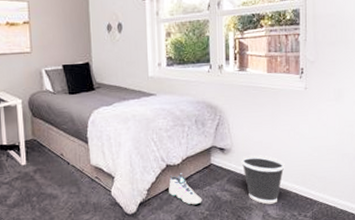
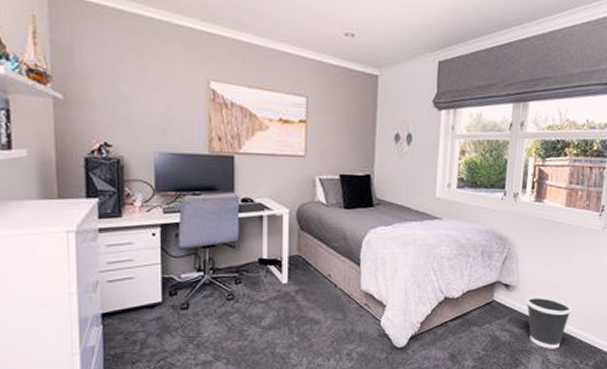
sneaker: present [169,173,202,205] -> none [444,308,480,343]

